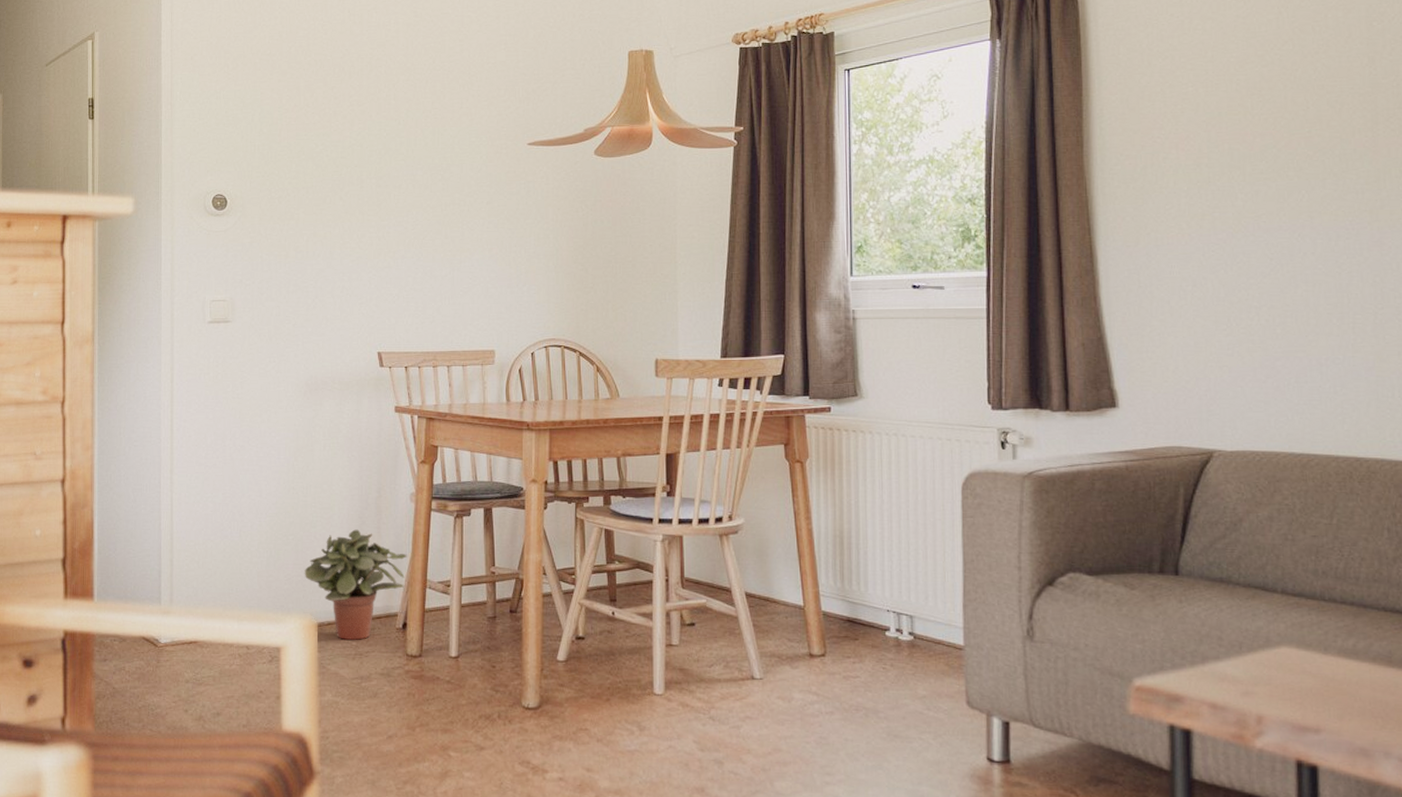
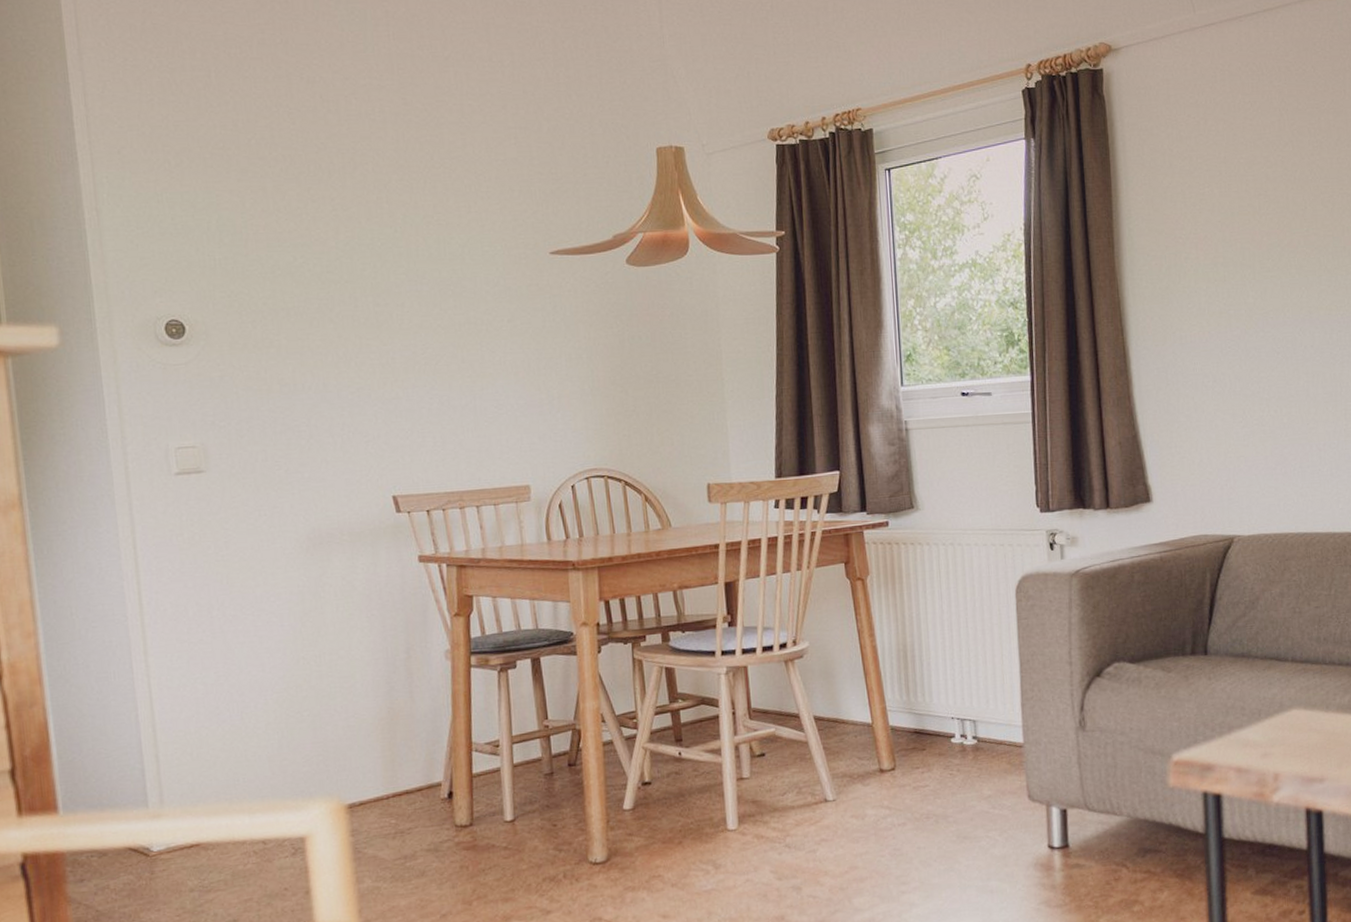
potted plant: present [304,529,407,640] -> none [325,696,447,819]

